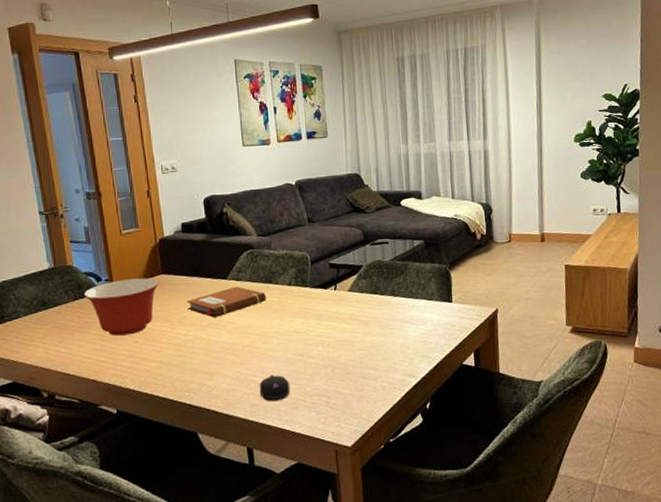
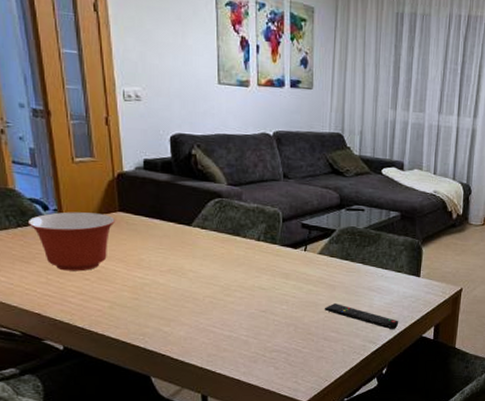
notebook: present [187,286,266,318] -> none [146,234,232,264]
computer mouse: present [259,374,290,402] -> none [218,327,250,354]
remote control: none [360,339,437,361] -> present [325,303,399,330]

